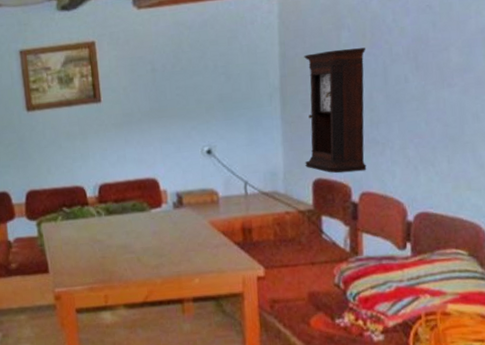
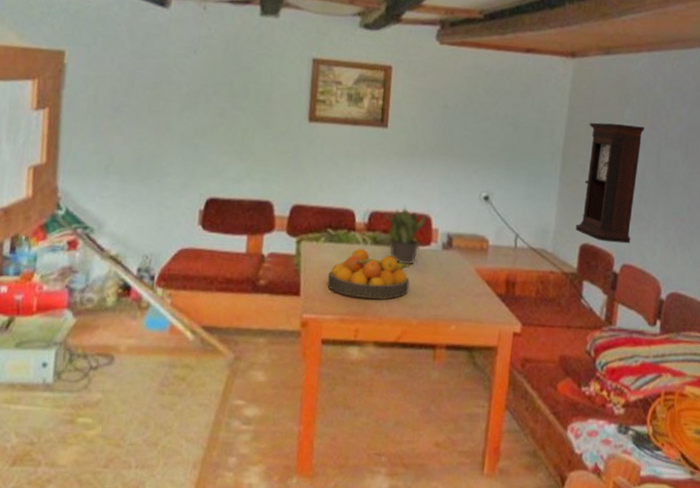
fruit bowl: none [70,220,148,267] -> present [327,248,411,299]
potted plant: none [112,173,153,229] -> present [384,205,425,264]

